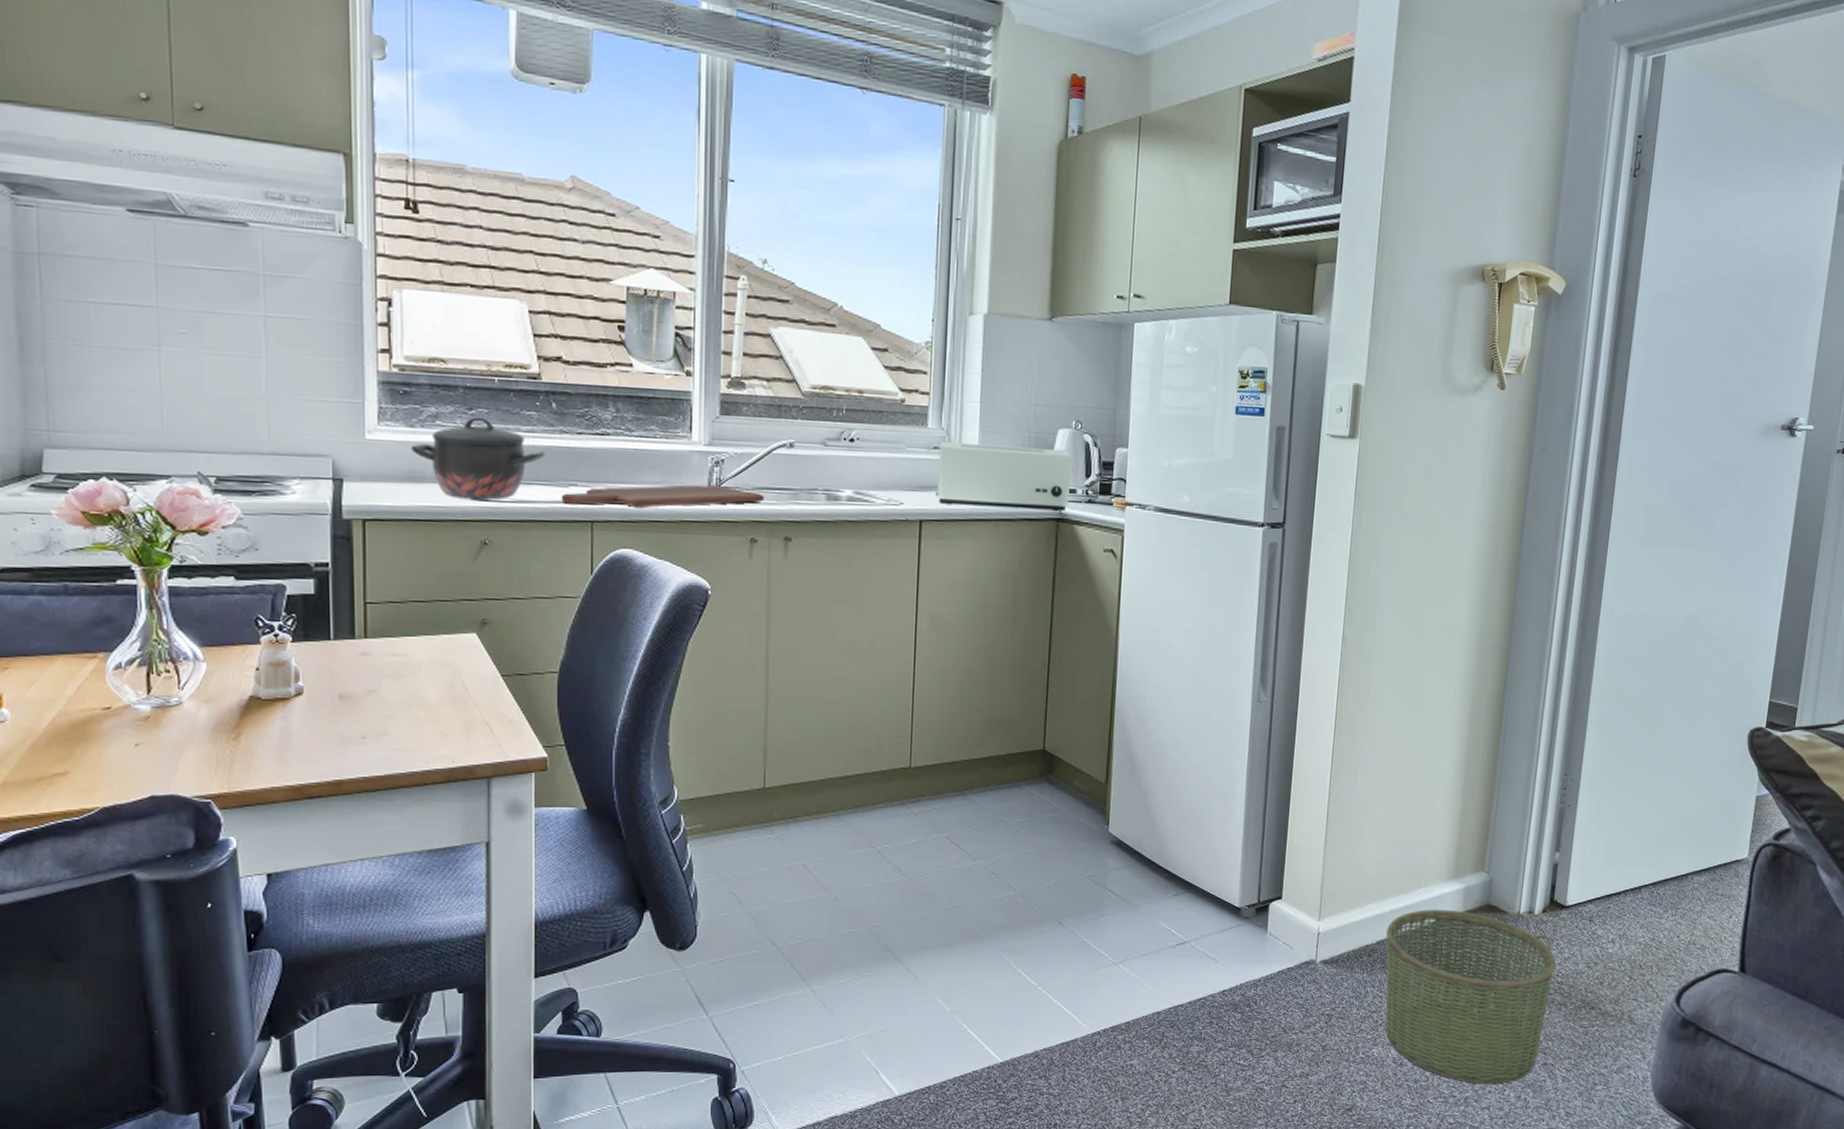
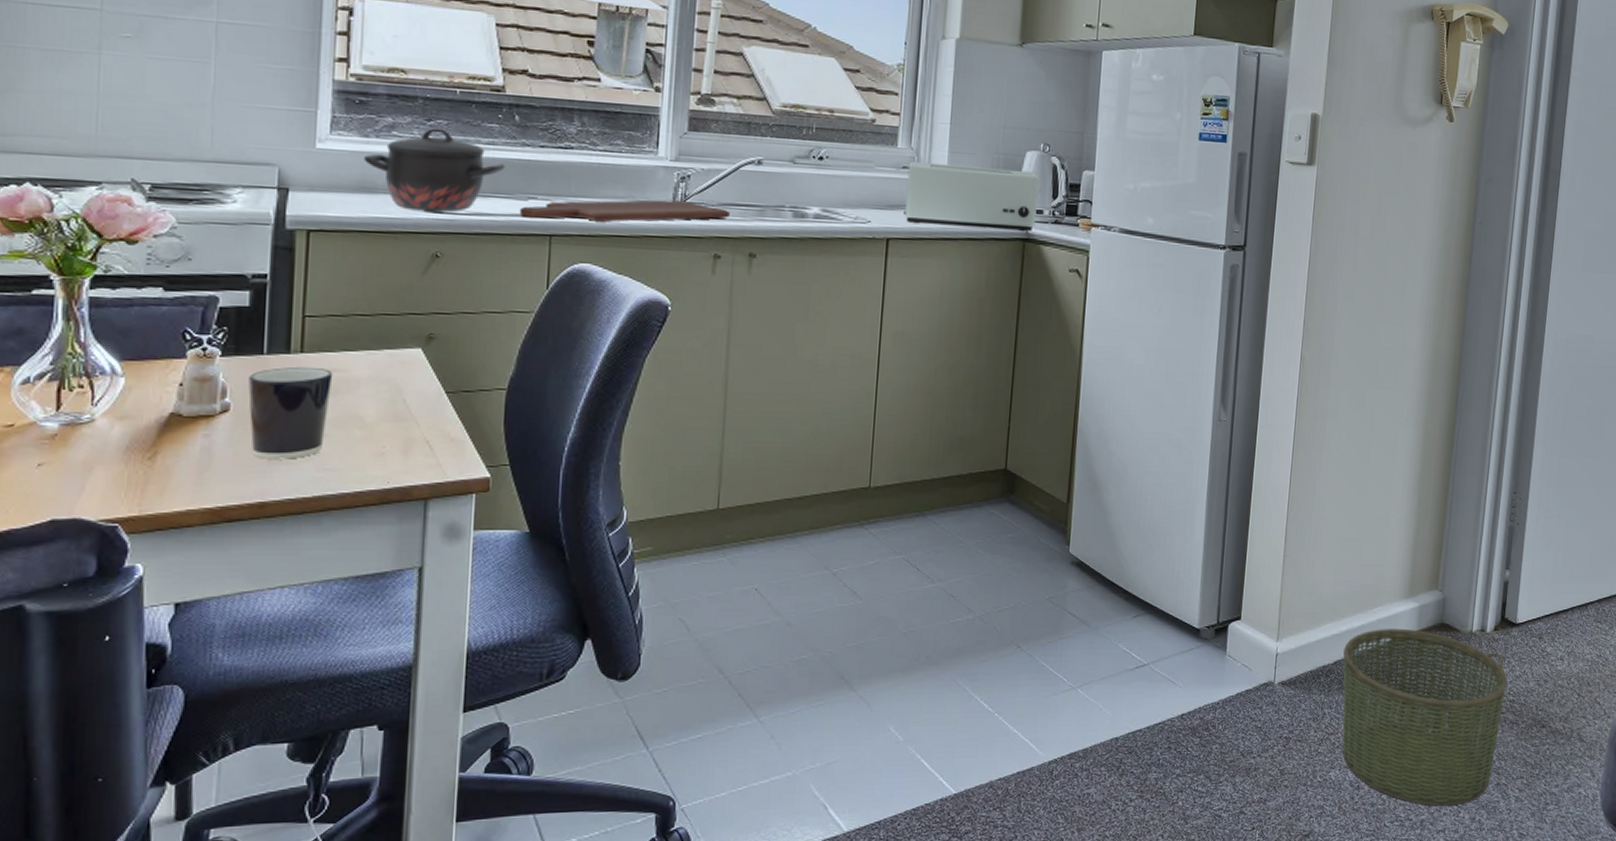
mug: none [319,651,396,740] -> present [248,366,333,459]

